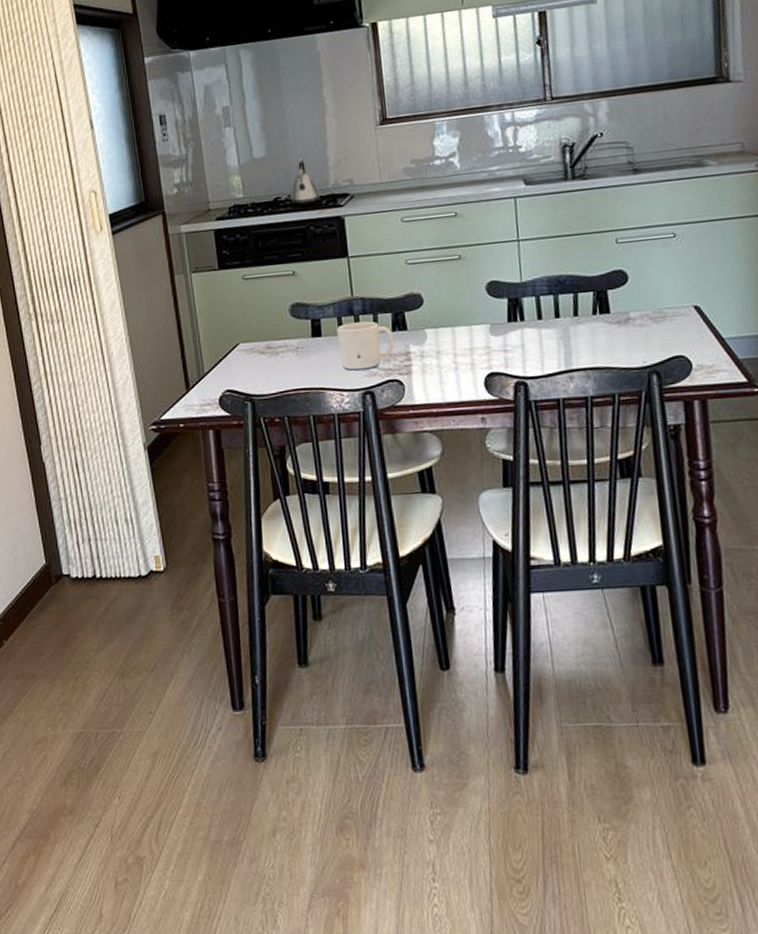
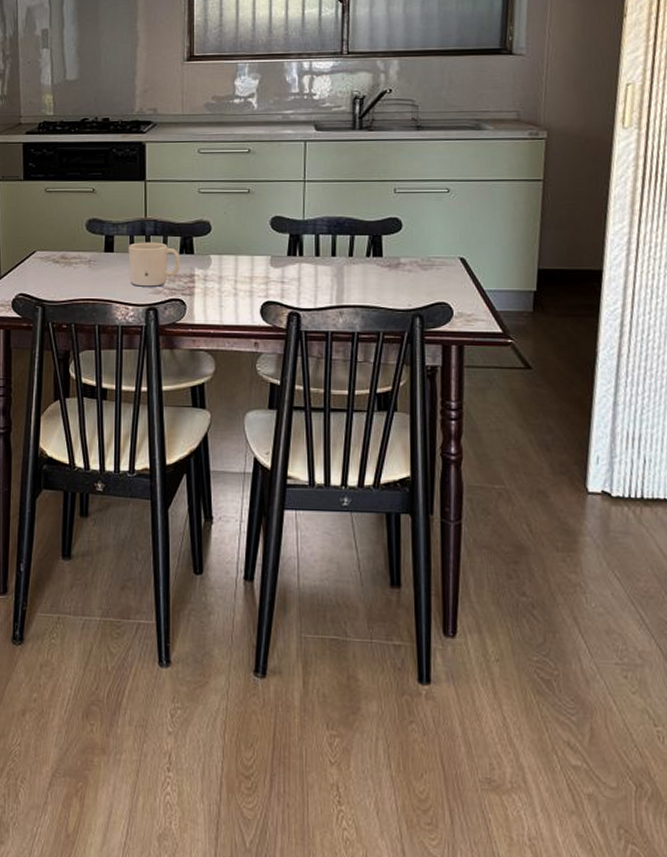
kettle: present [290,158,320,208] -> none [96,84,125,130]

